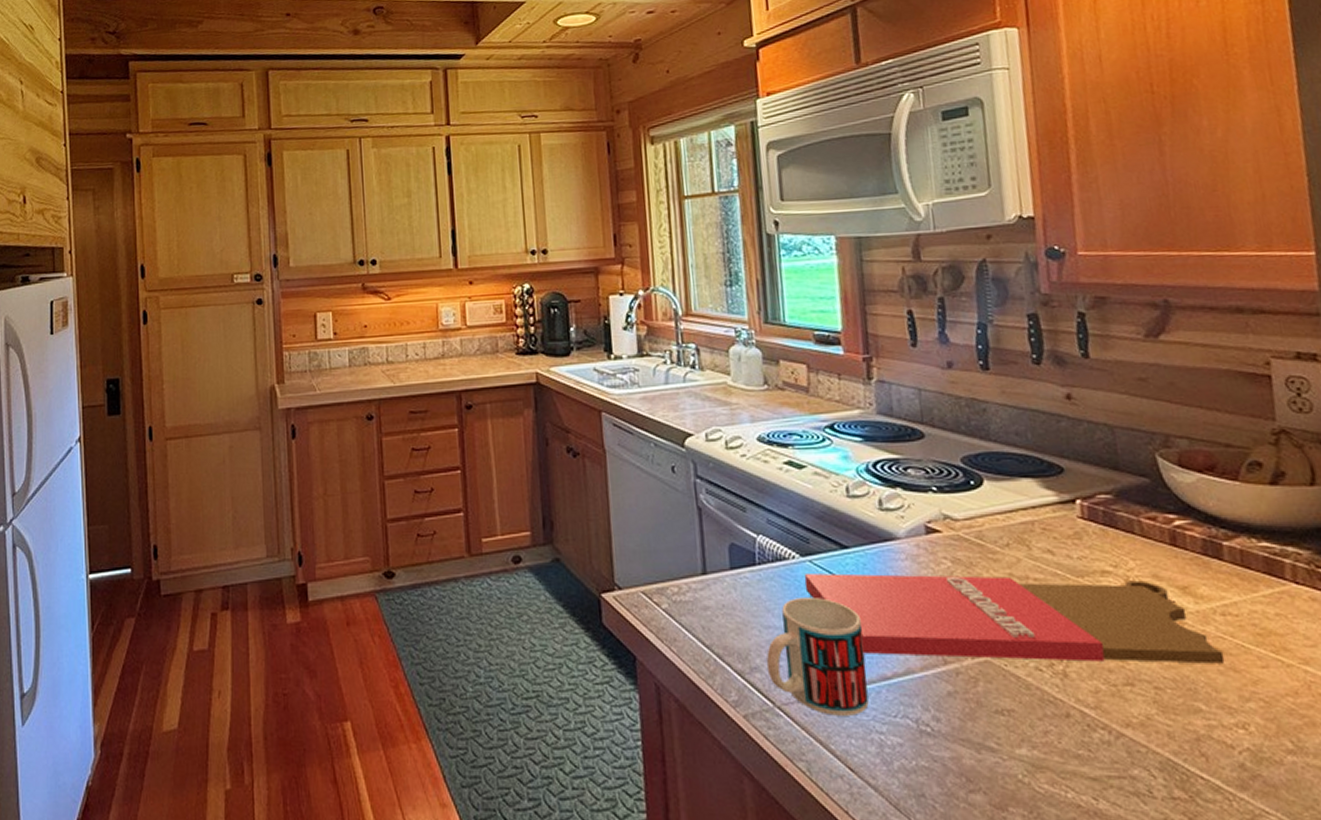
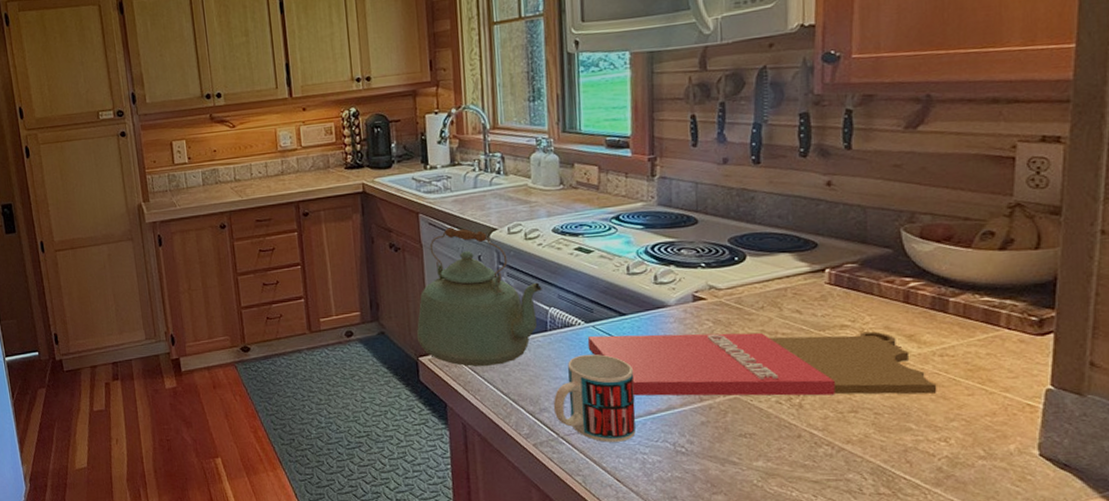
kettle: none [598,430,748,608] -> present [416,227,542,367]

